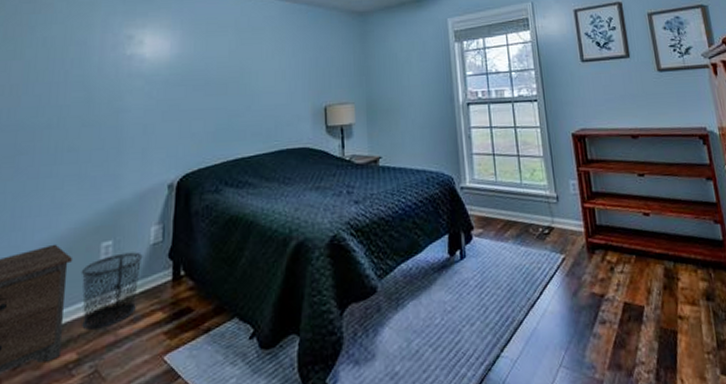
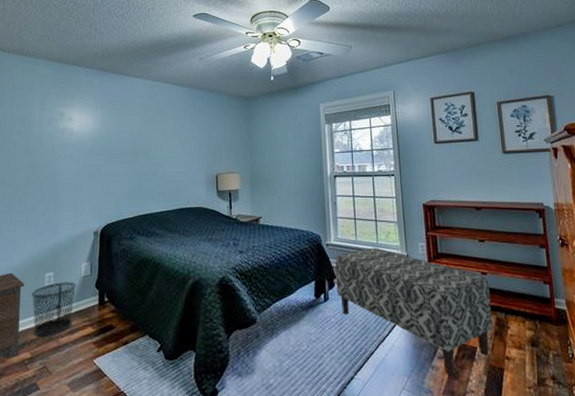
bench: none [472,188,661,344] -> present [335,247,493,375]

